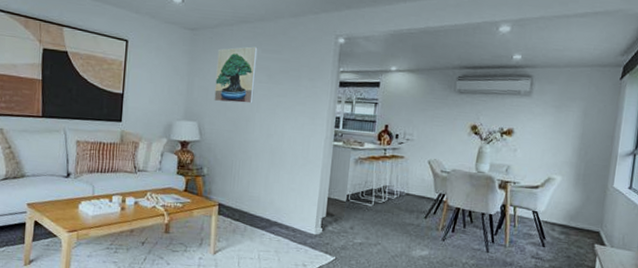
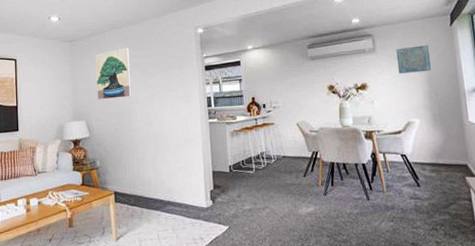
wall art: none [551,95,591,127] -> present [396,45,431,74]

